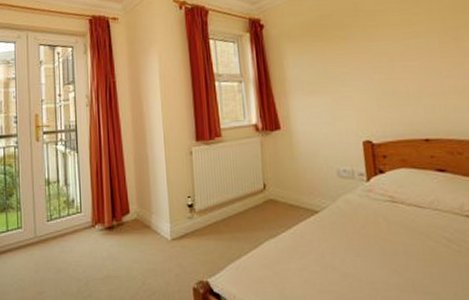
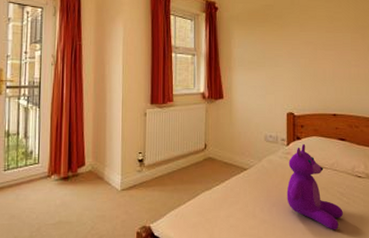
teddy bear: none [371,179,454,286] -> present [286,144,343,229]

